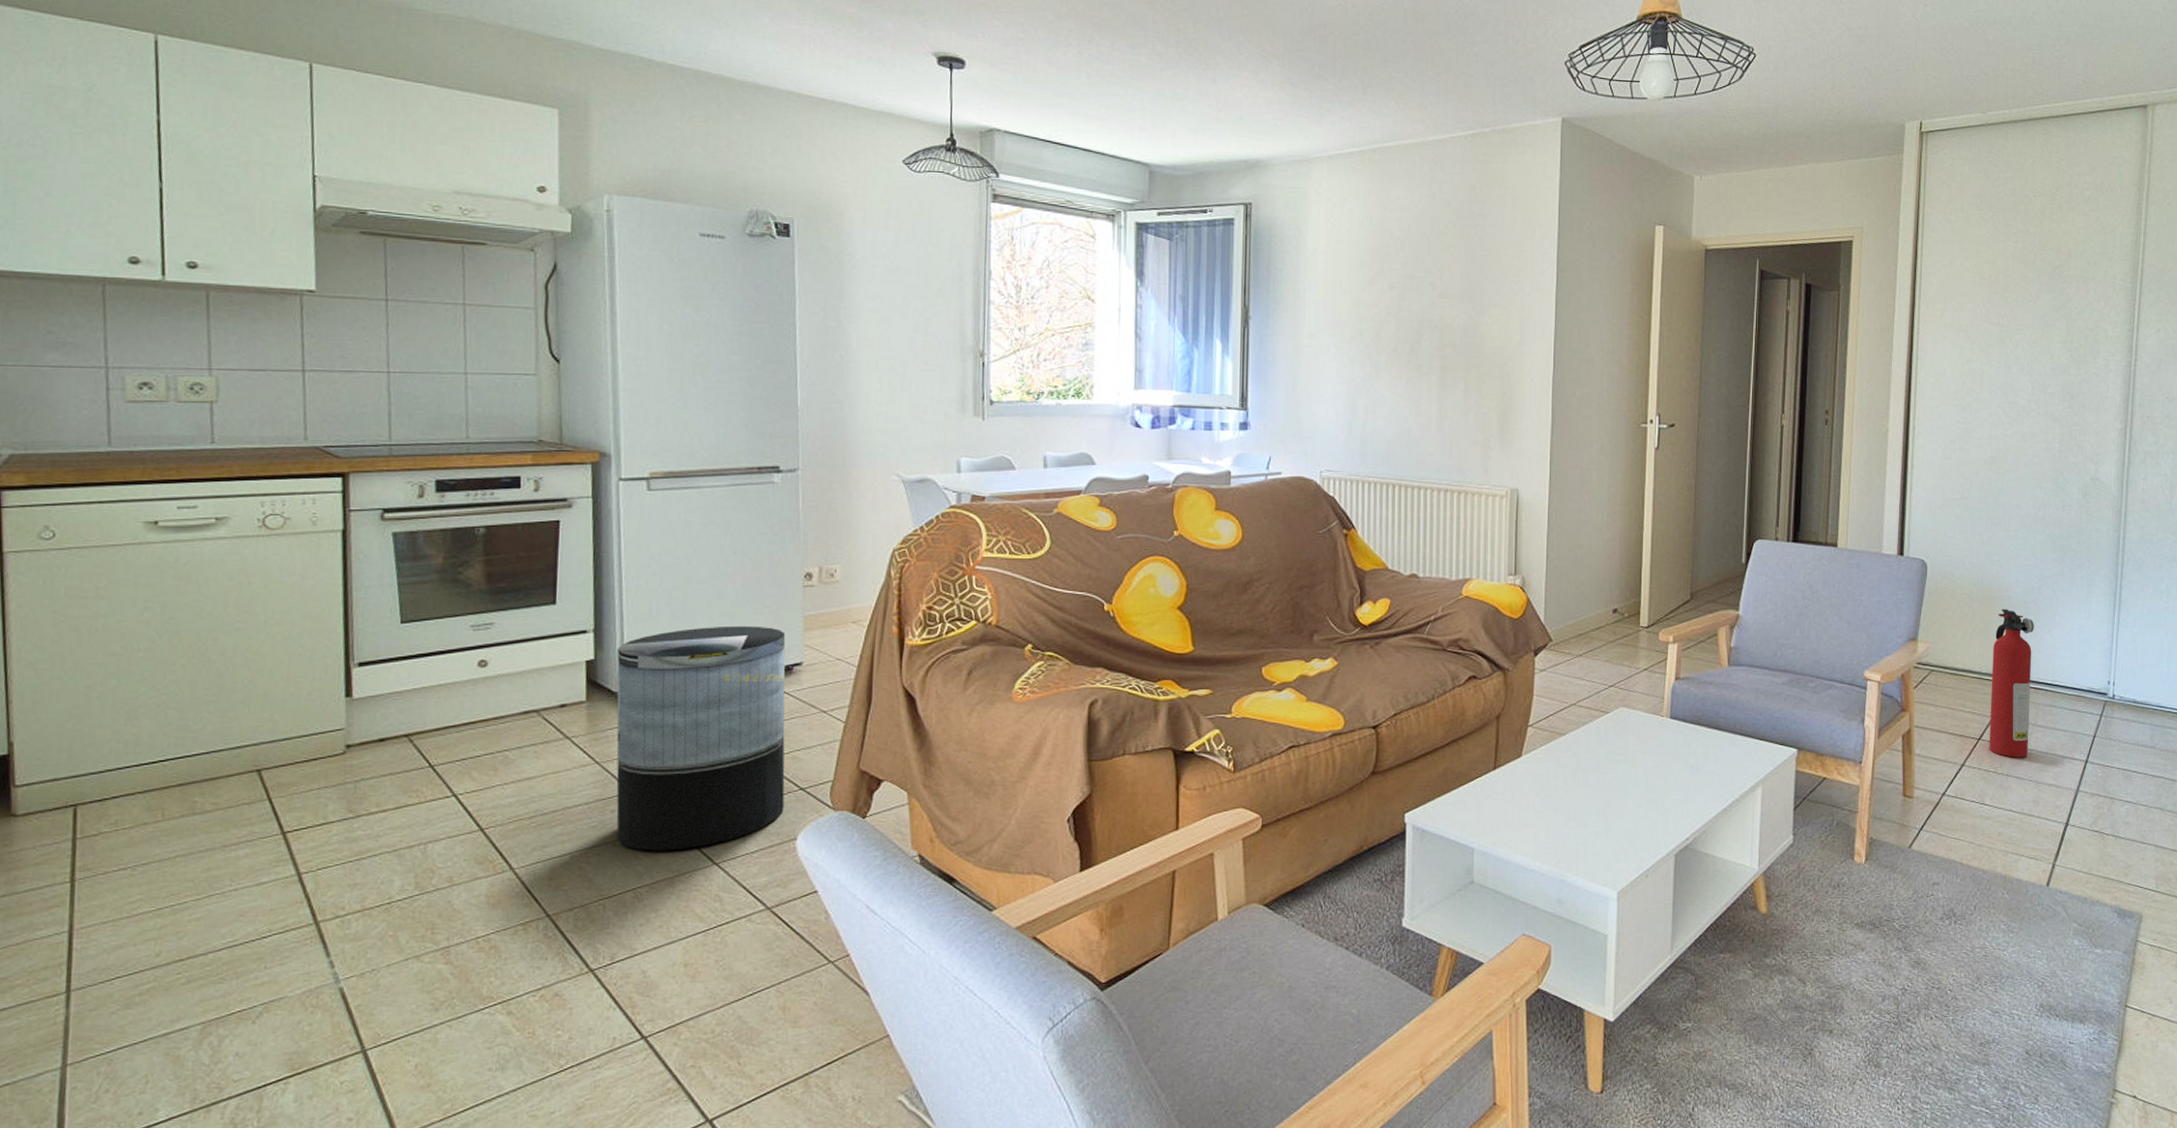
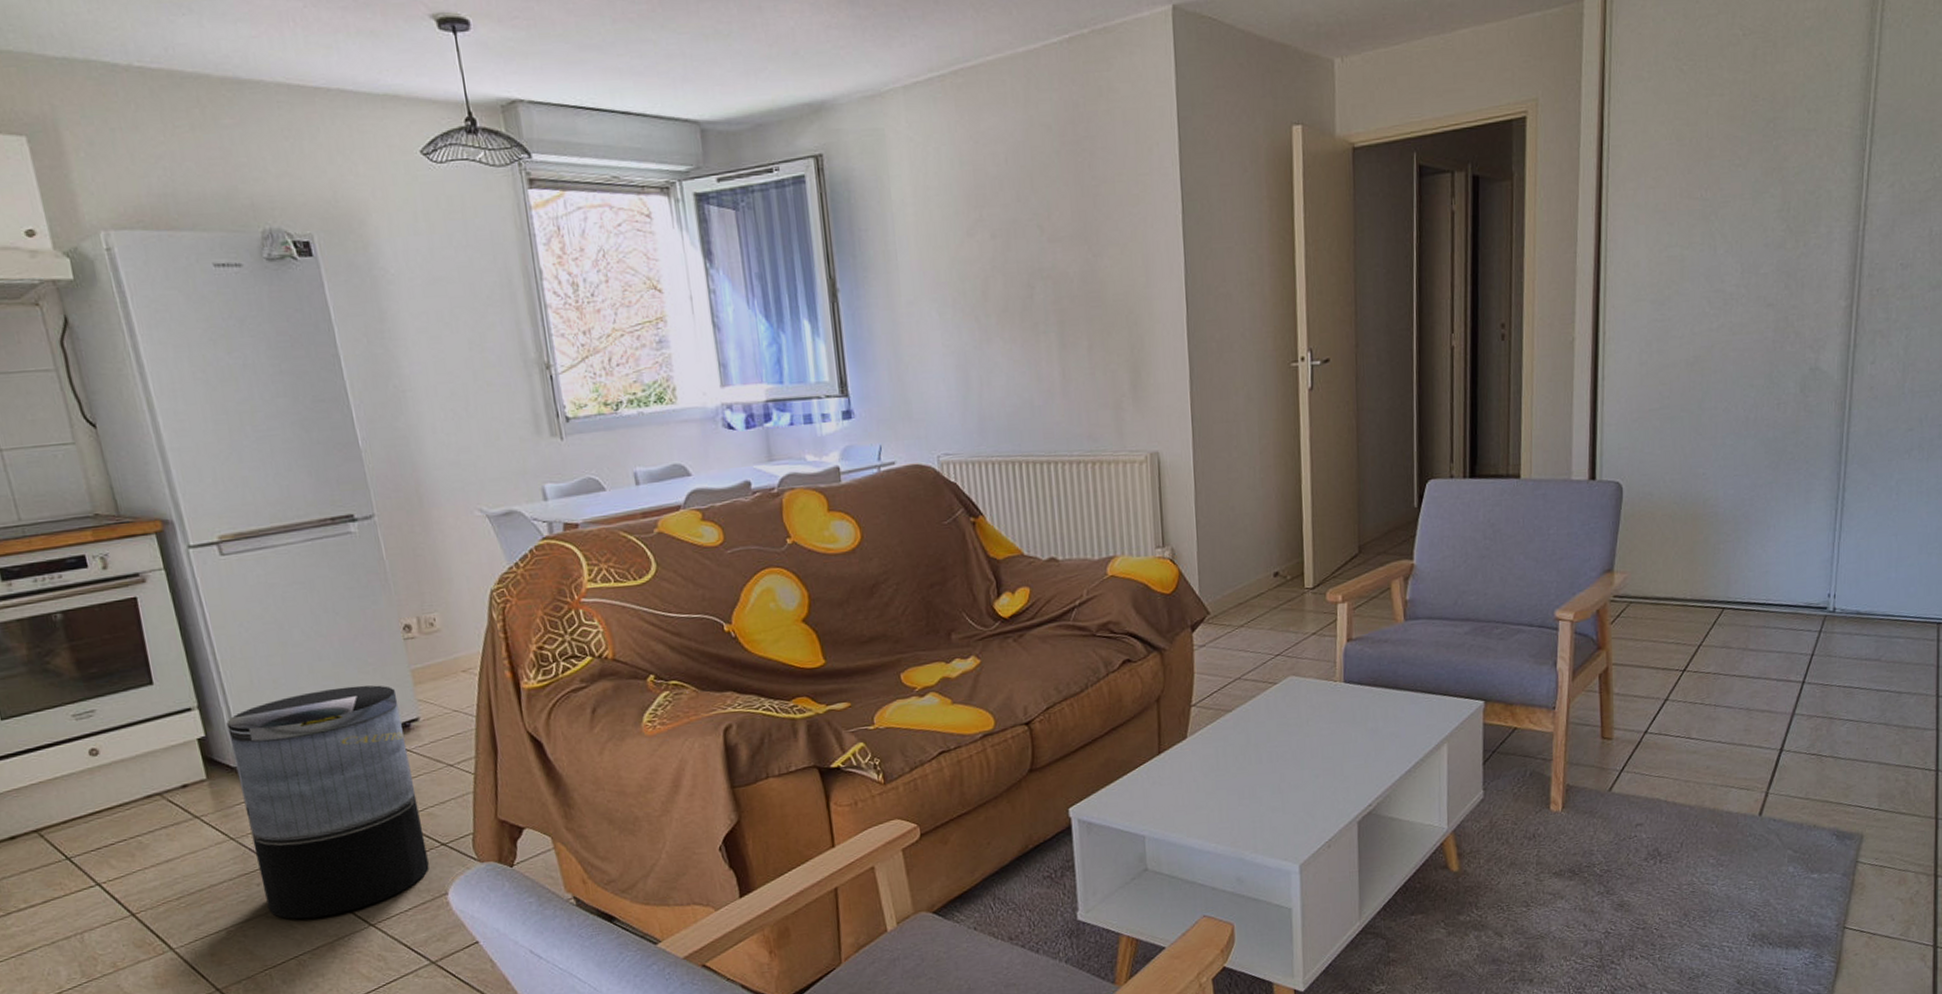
fire extinguisher: present [1989,609,2034,758] -> none [1695,526,1745,687]

